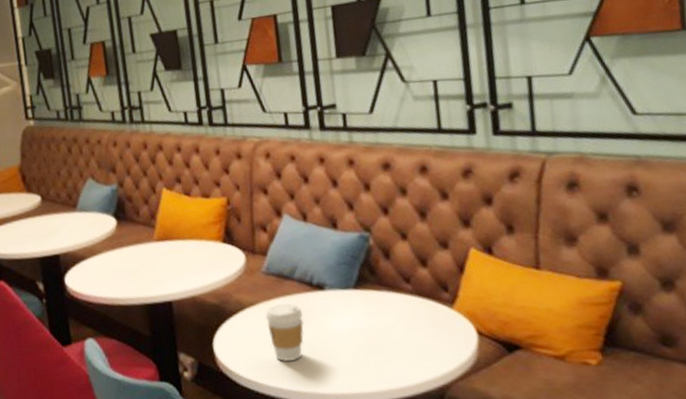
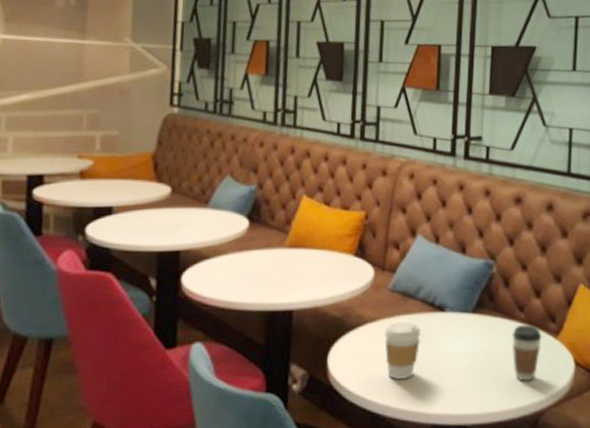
coffee cup: none [401,296,436,356] -> present [512,324,542,381]

